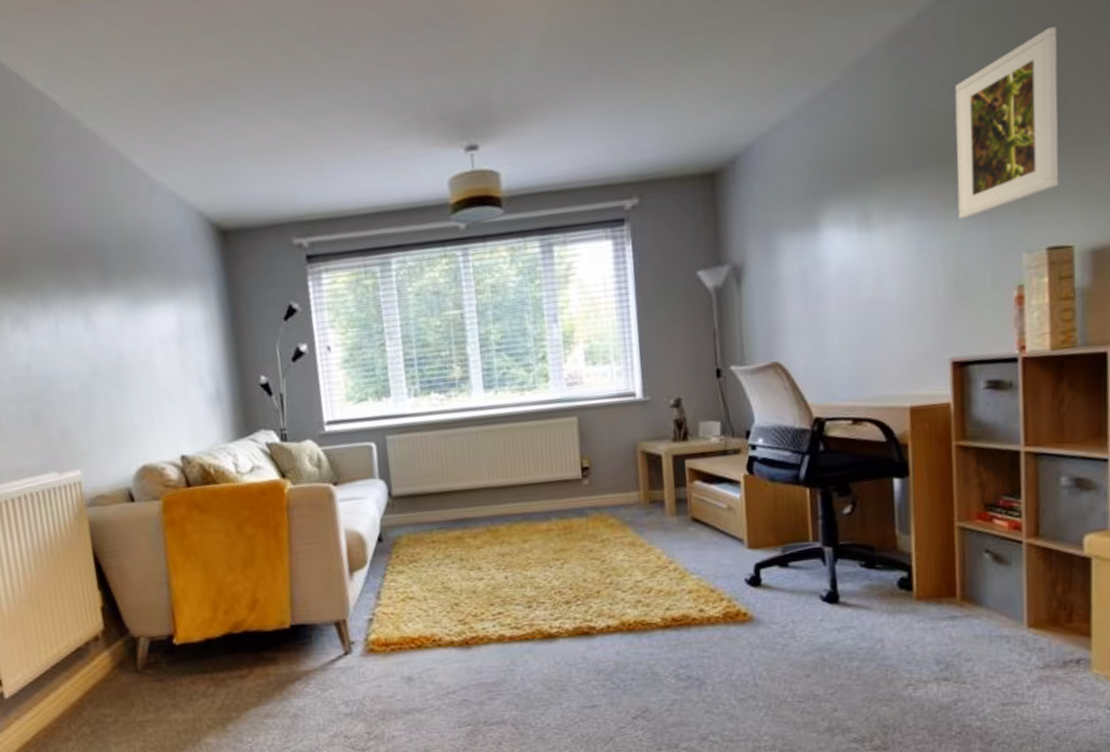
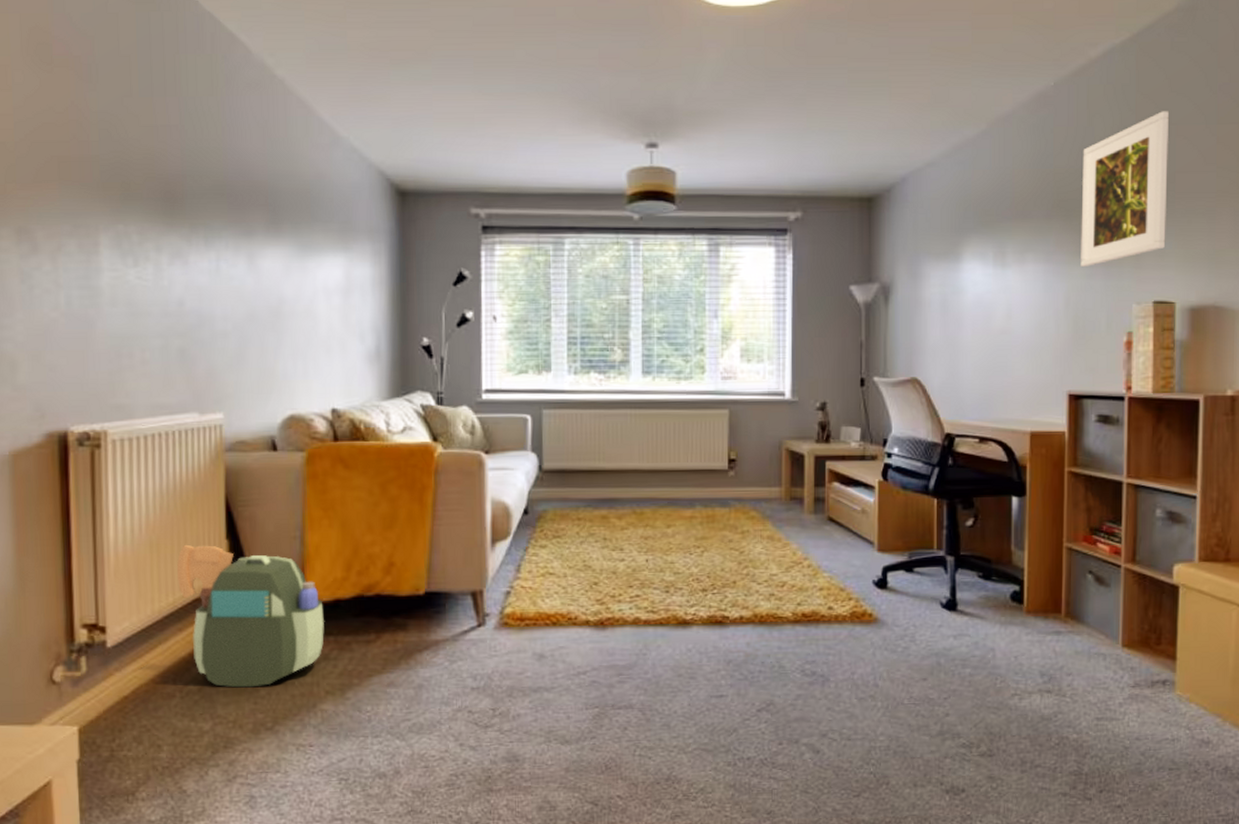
backpack: none [56,597,200,728] -> present [176,544,324,688]

